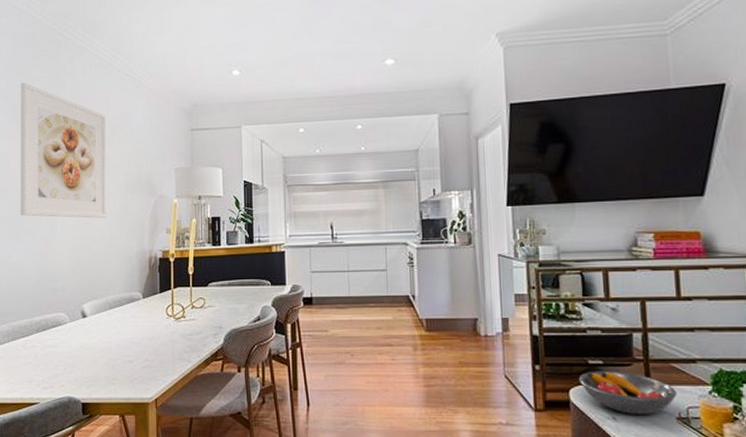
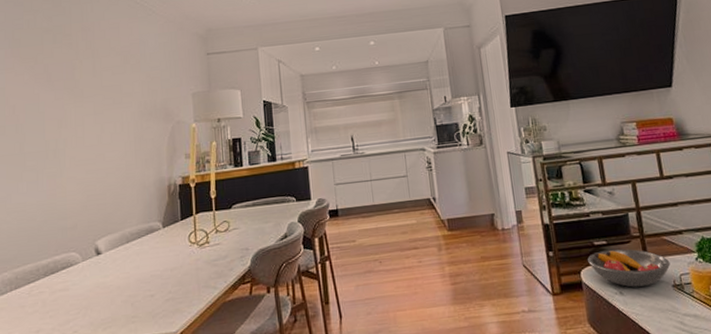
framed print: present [20,82,106,218] -> none [20,15,120,154]

